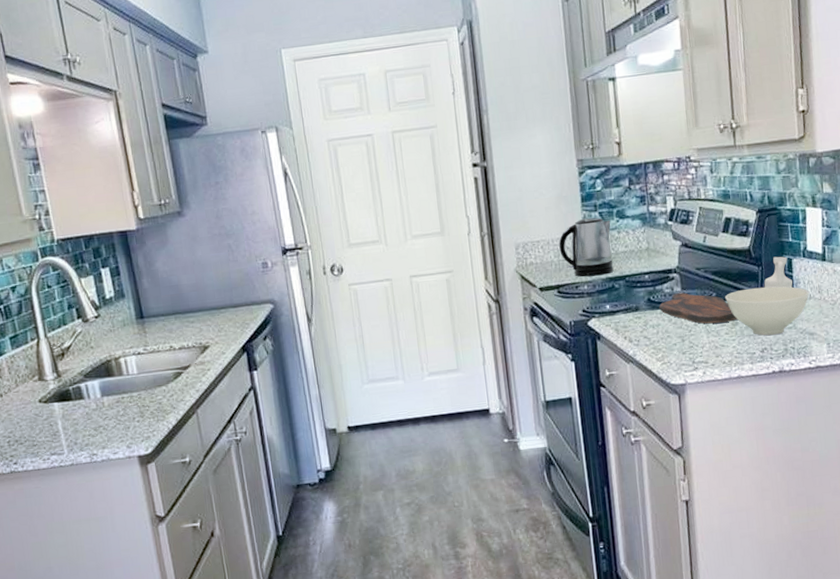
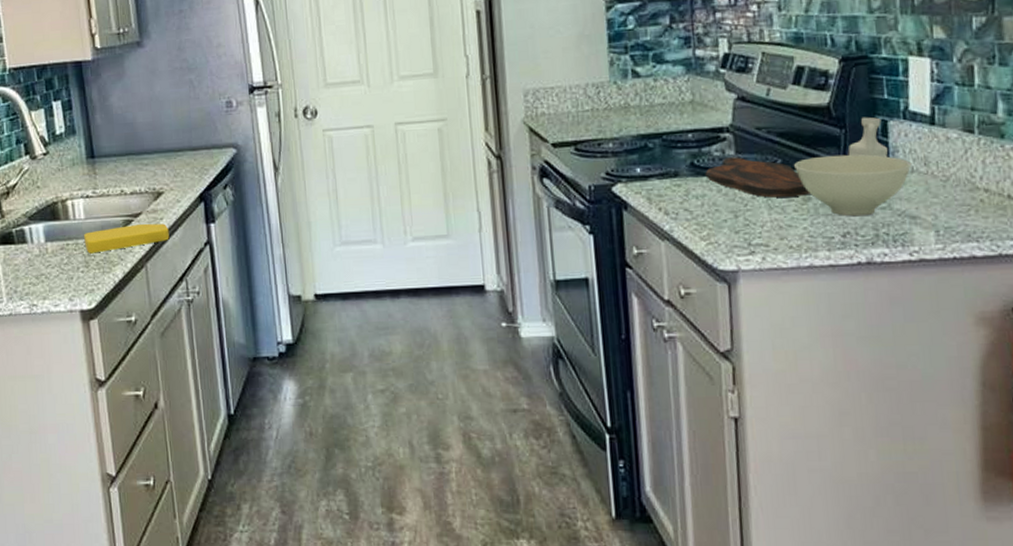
sponge: none [138,373,217,405] -> present [84,223,170,254]
kettle: present [559,217,614,277] -> none [578,61,647,133]

